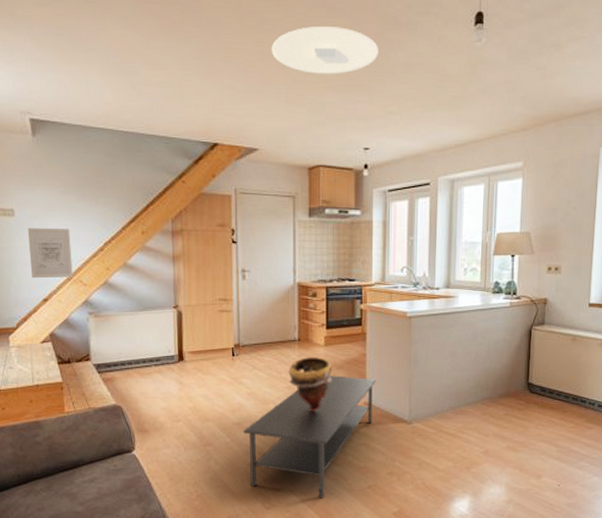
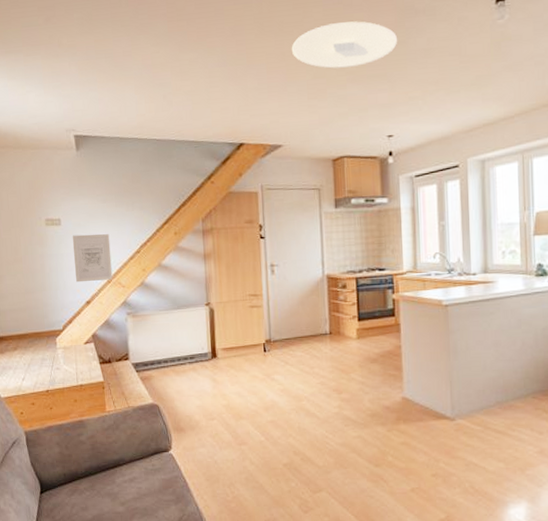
coffee table: present [244,375,376,498] -> none [278,369,413,502]
decorative bowl: present [288,356,332,412] -> none [321,350,366,408]

